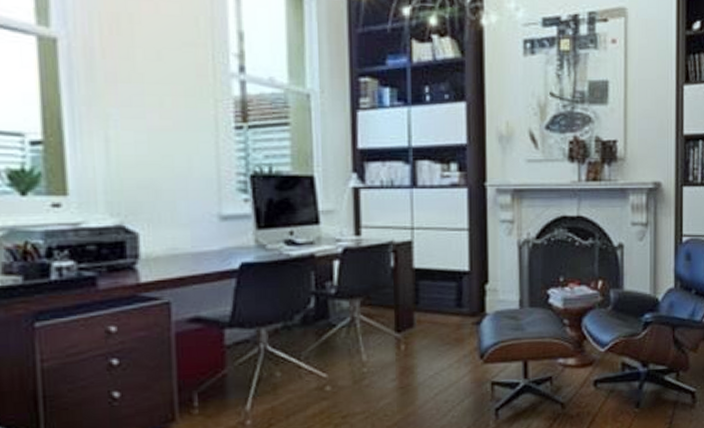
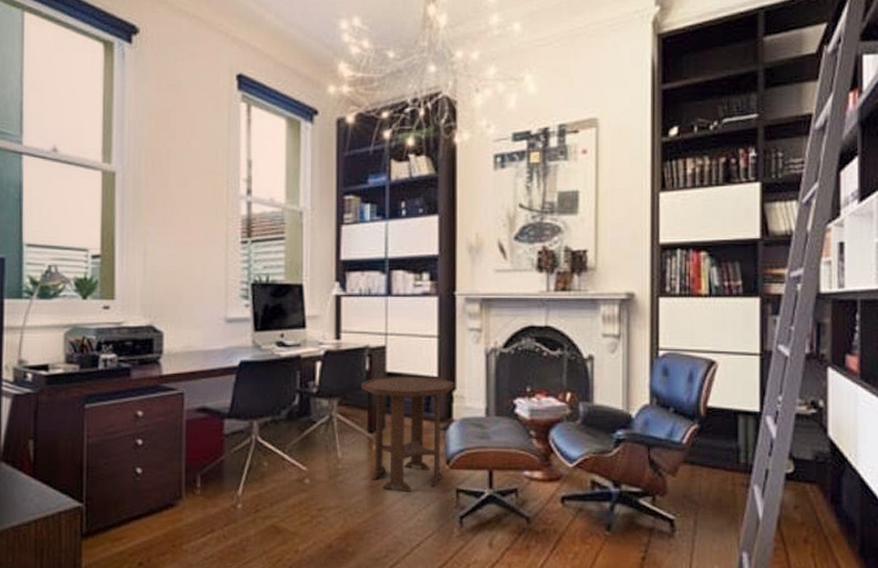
side table: none [385,270,487,390] -> present [360,375,455,492]

